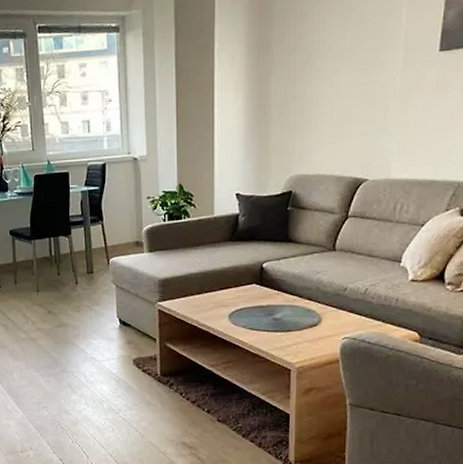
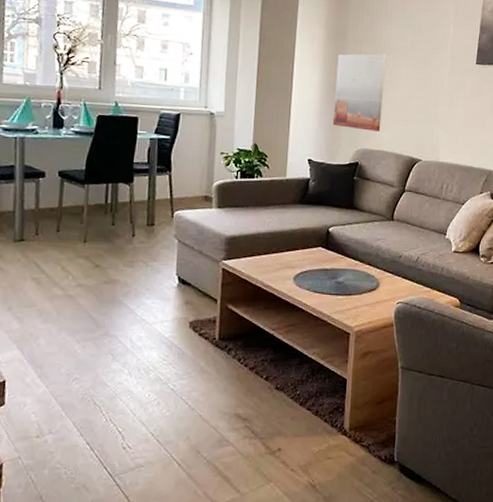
wall art: none [260,62,321,154] -> present [332,53,387,132]

